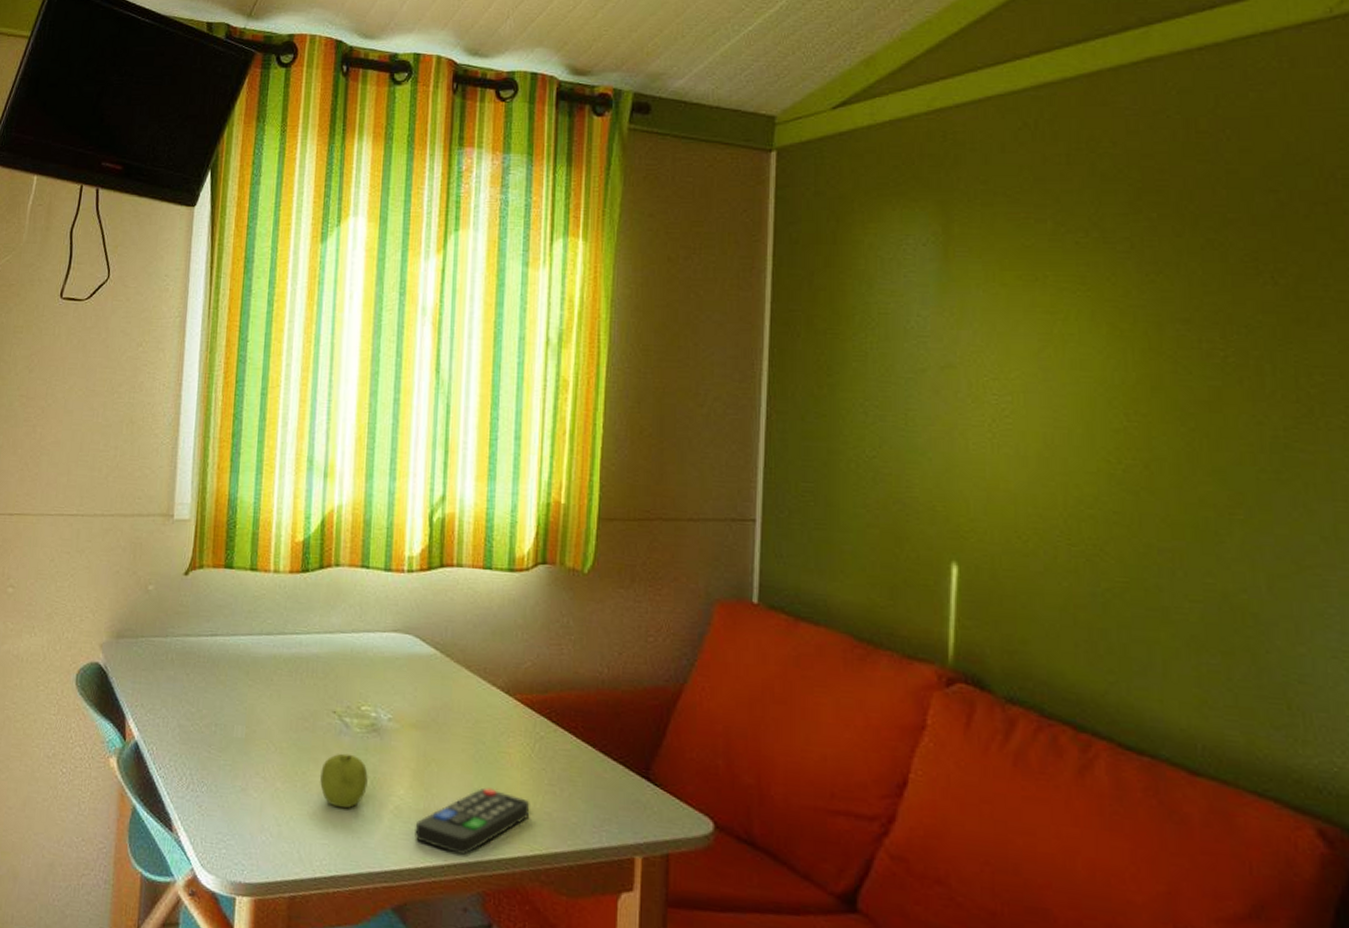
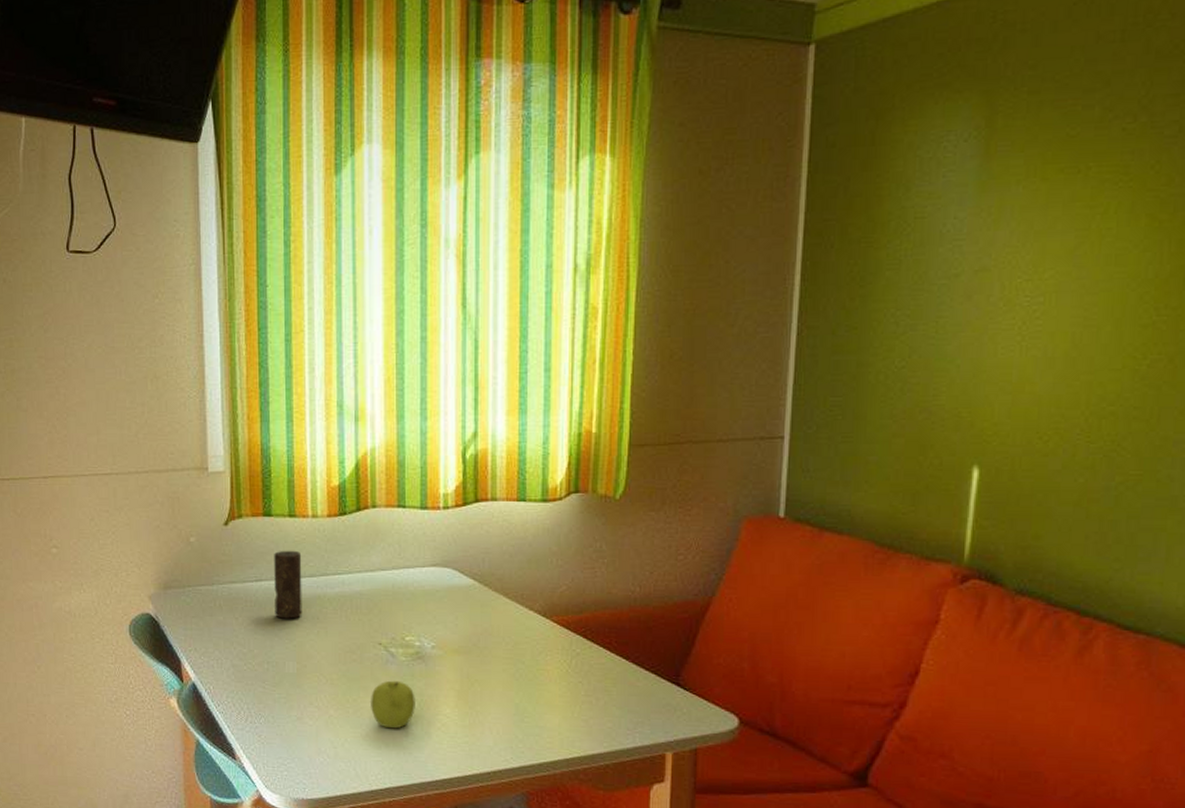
candle: none [227,604,260,679] -> present [274,550,302,619]
remote control: present [414,787,530,855] -> none [462,702,568,762]

